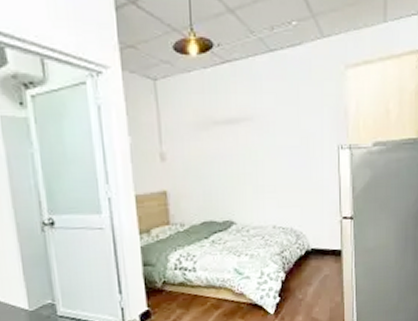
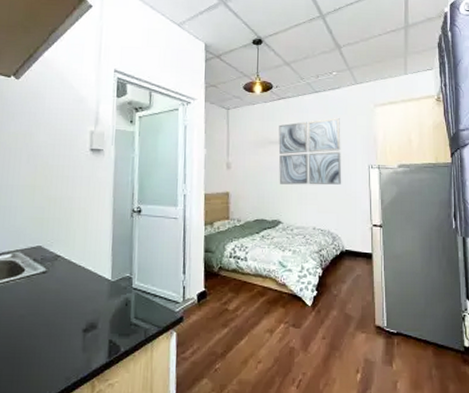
wall art: none [225,86,306,176] -> present [278,118,342,185]

